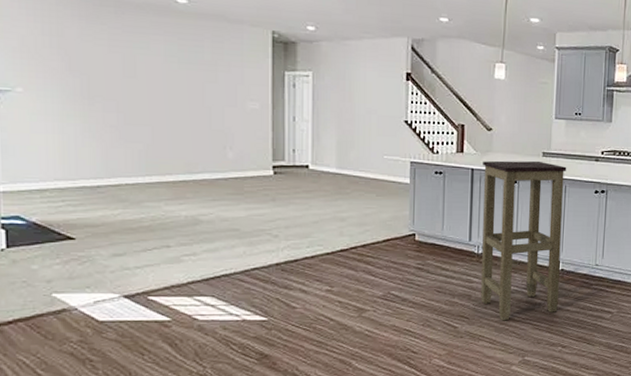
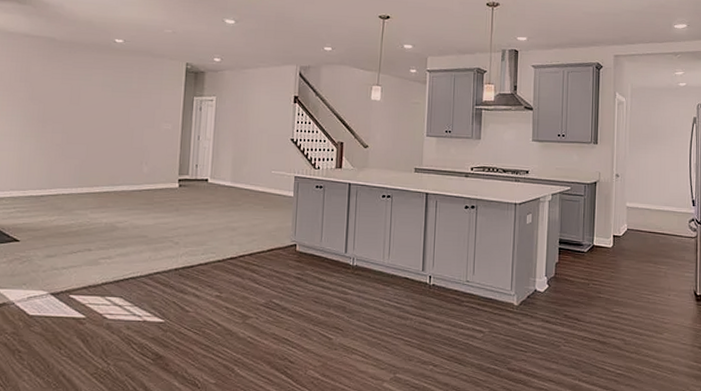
bar stool: present [481,160,567,321] -> none [355,176,438,335]

